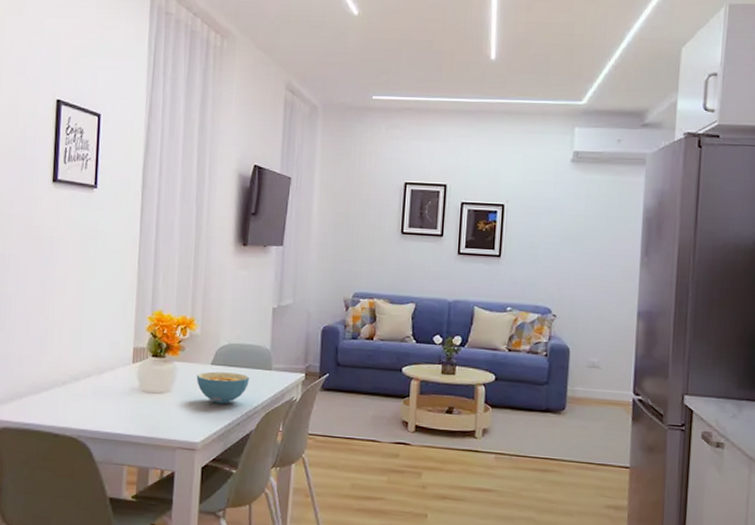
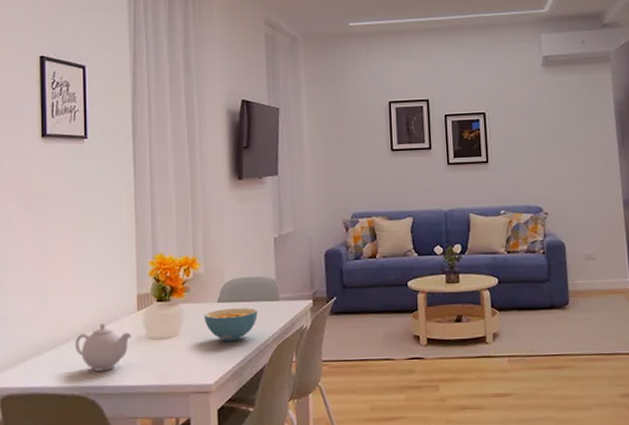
teapot: none [70,370,125,417] -> present [75,322,132,371]

